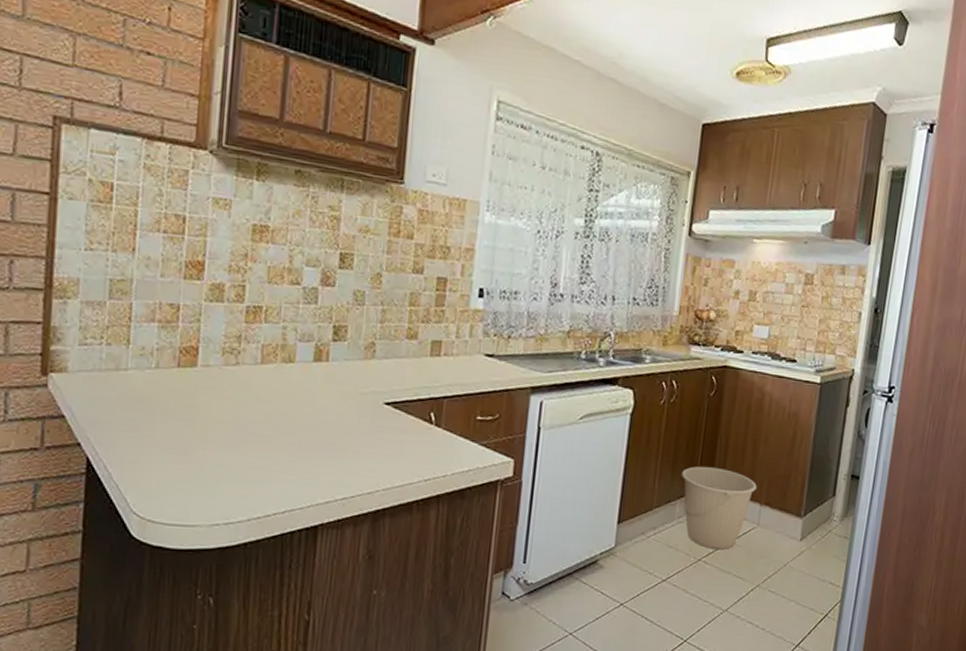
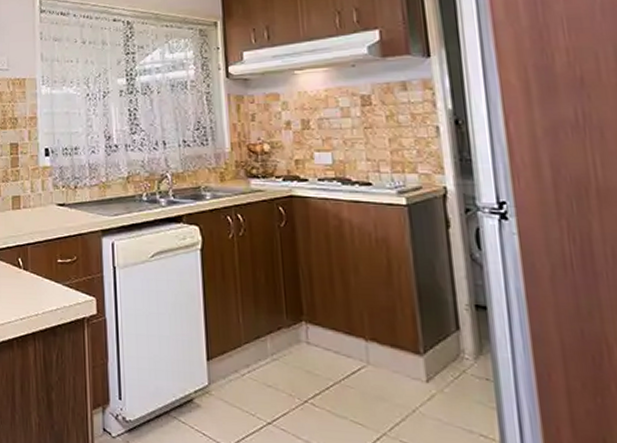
bucket: present [681,466,757,550] -> none [265,299,356,392]

